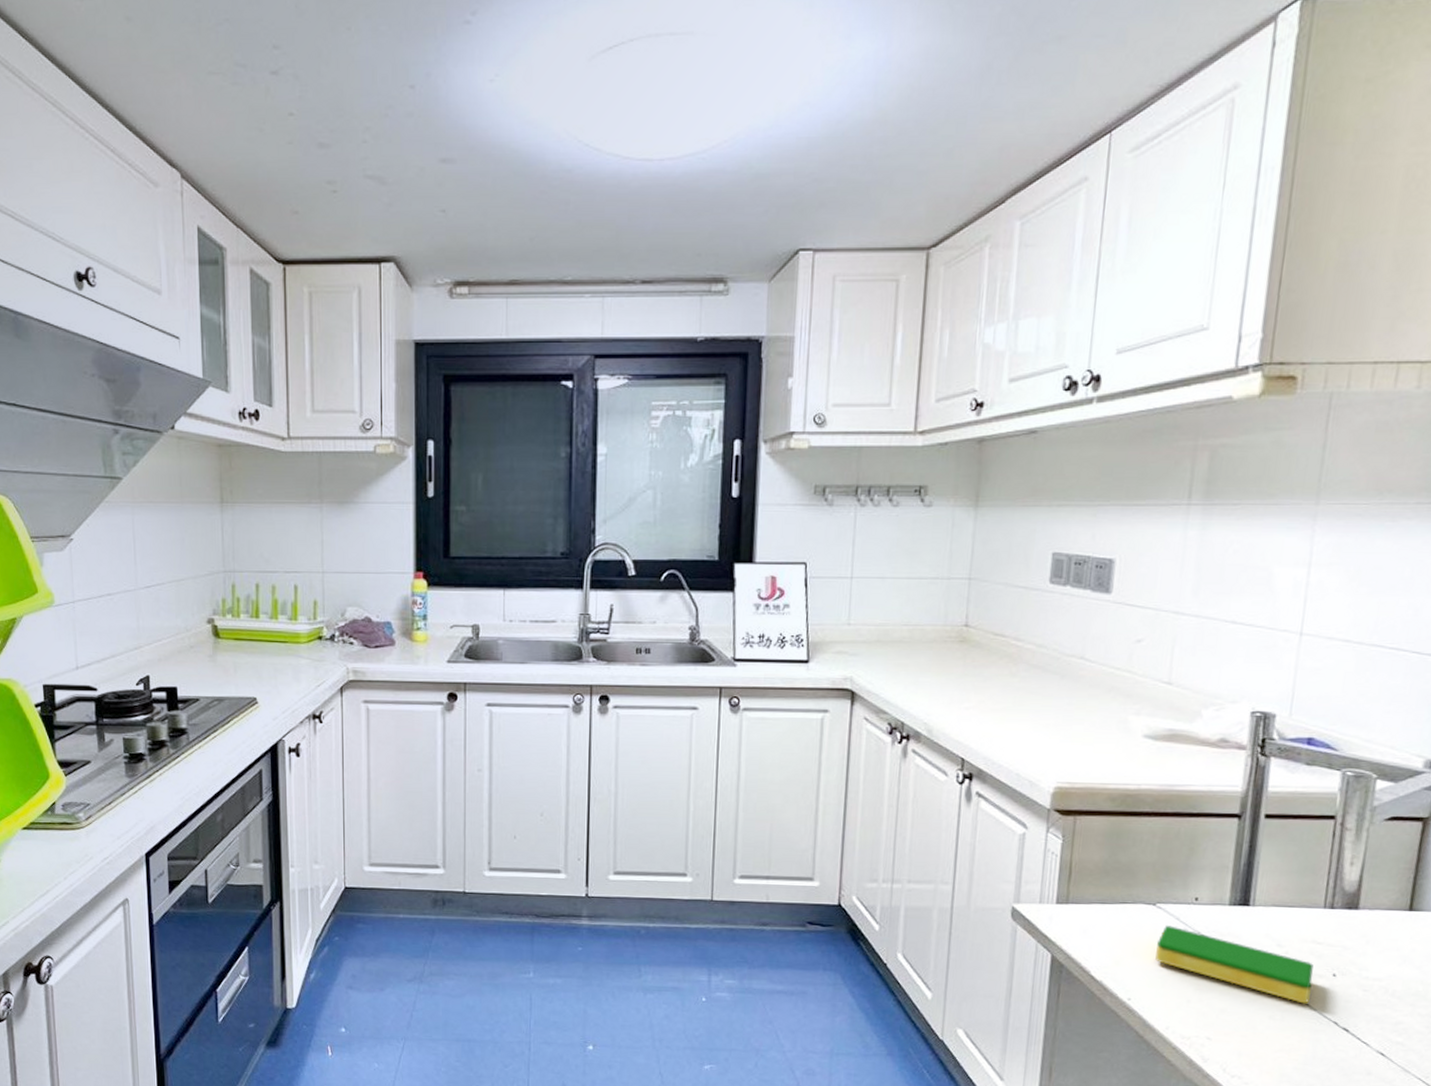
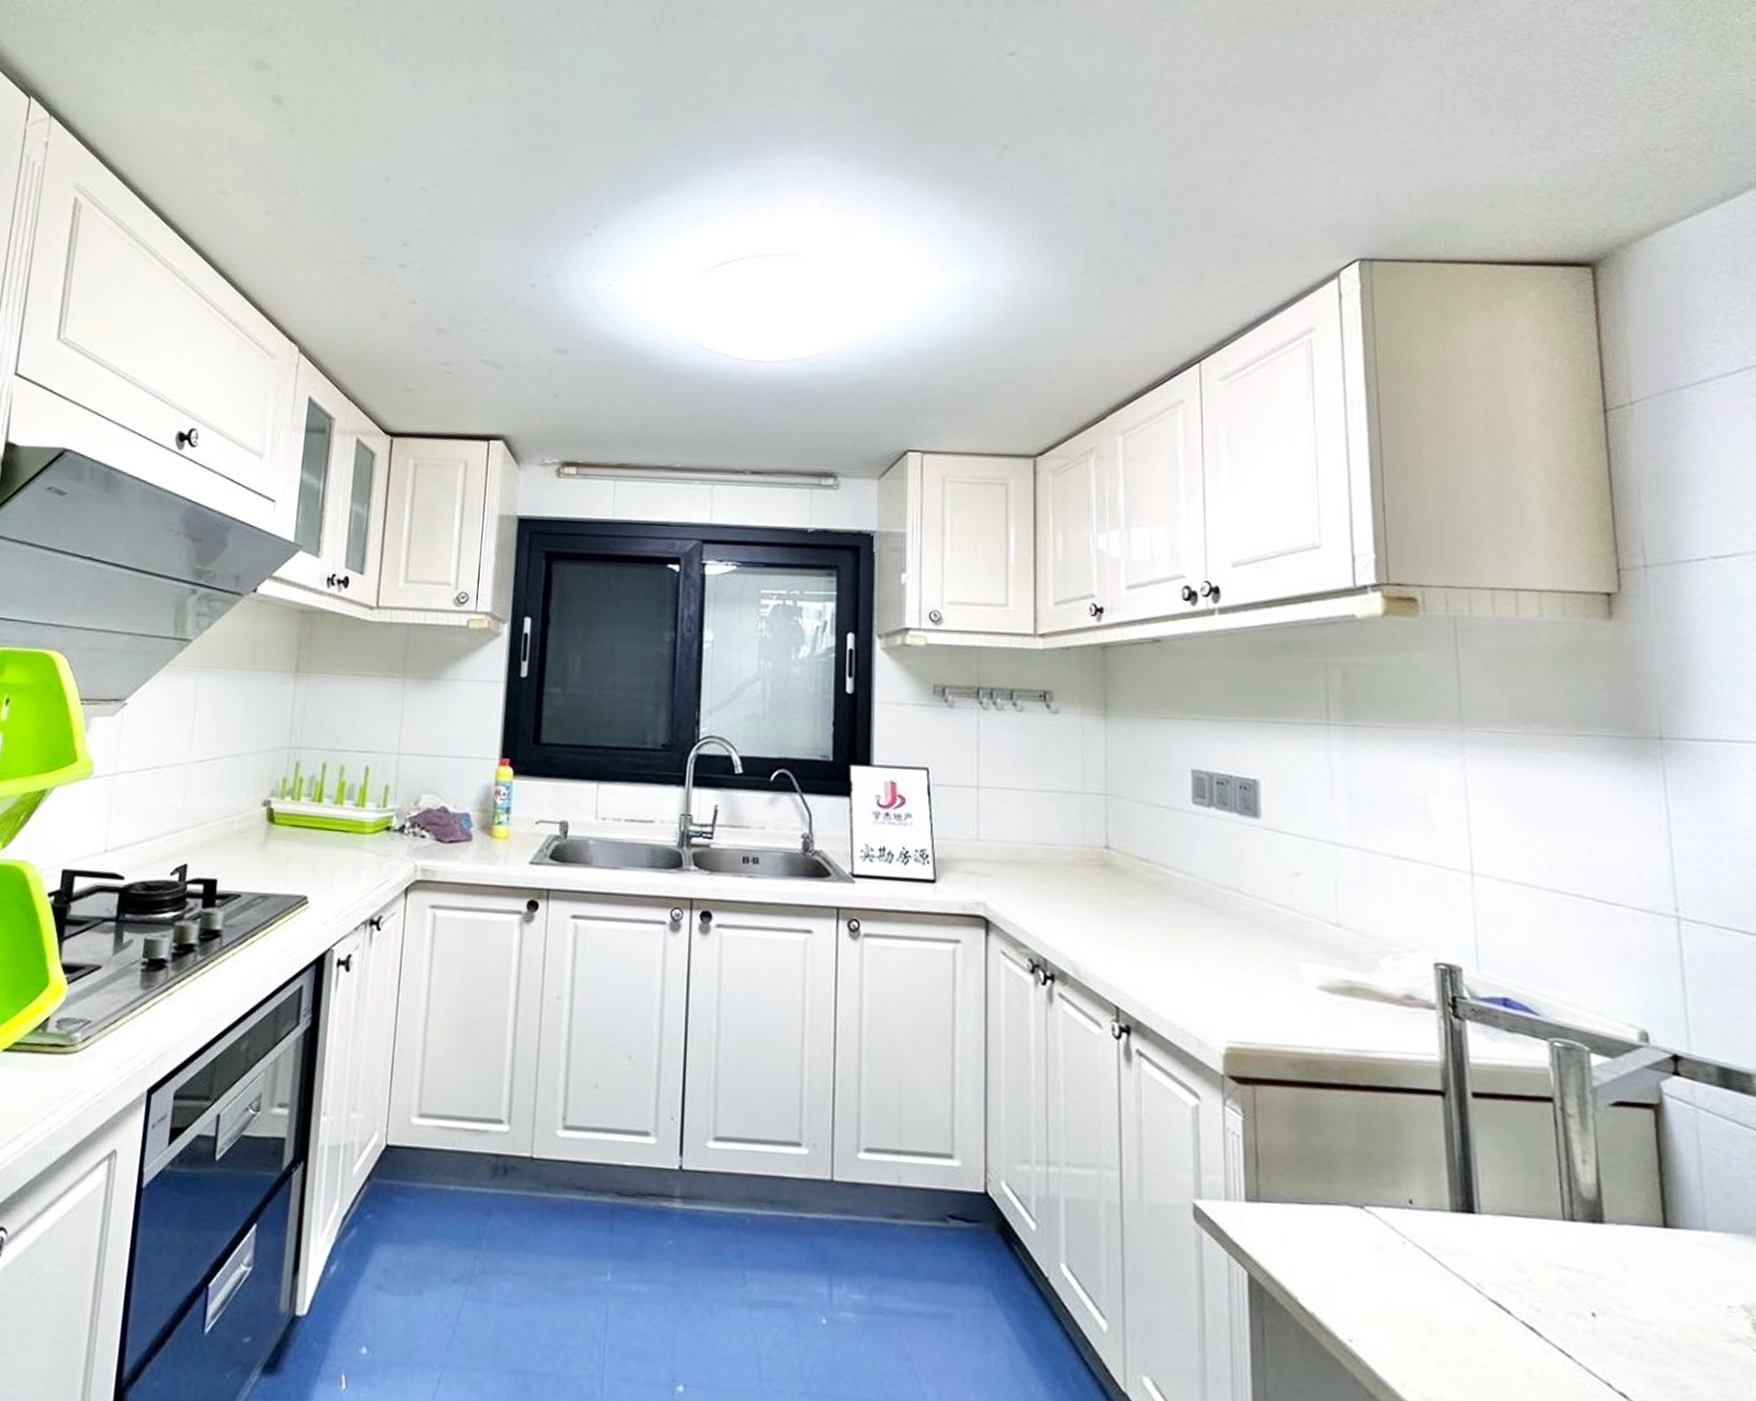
dish sponge: present [1155,925,1314,1004] -> none [1372,1237,1571,1355]

